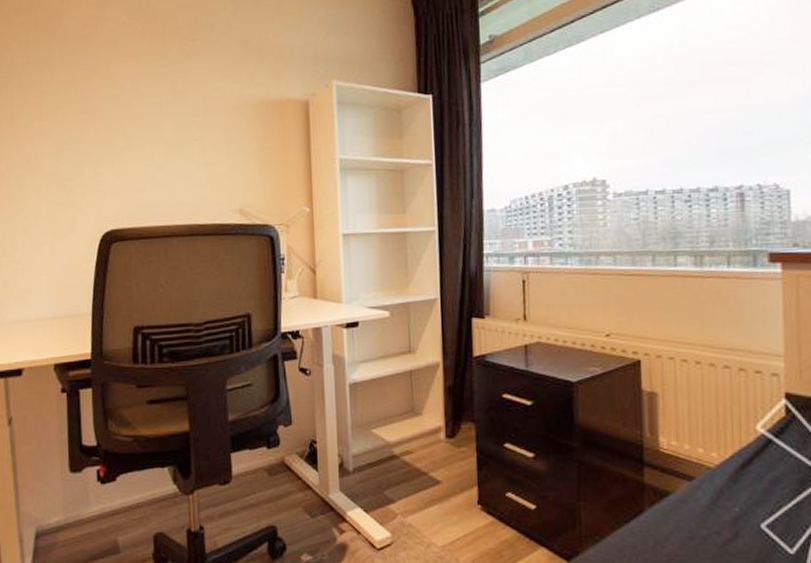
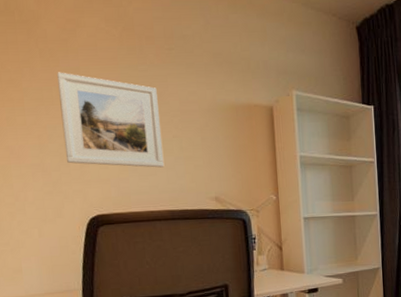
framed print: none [76,72,184,176] -> present [57,72,165,168]

